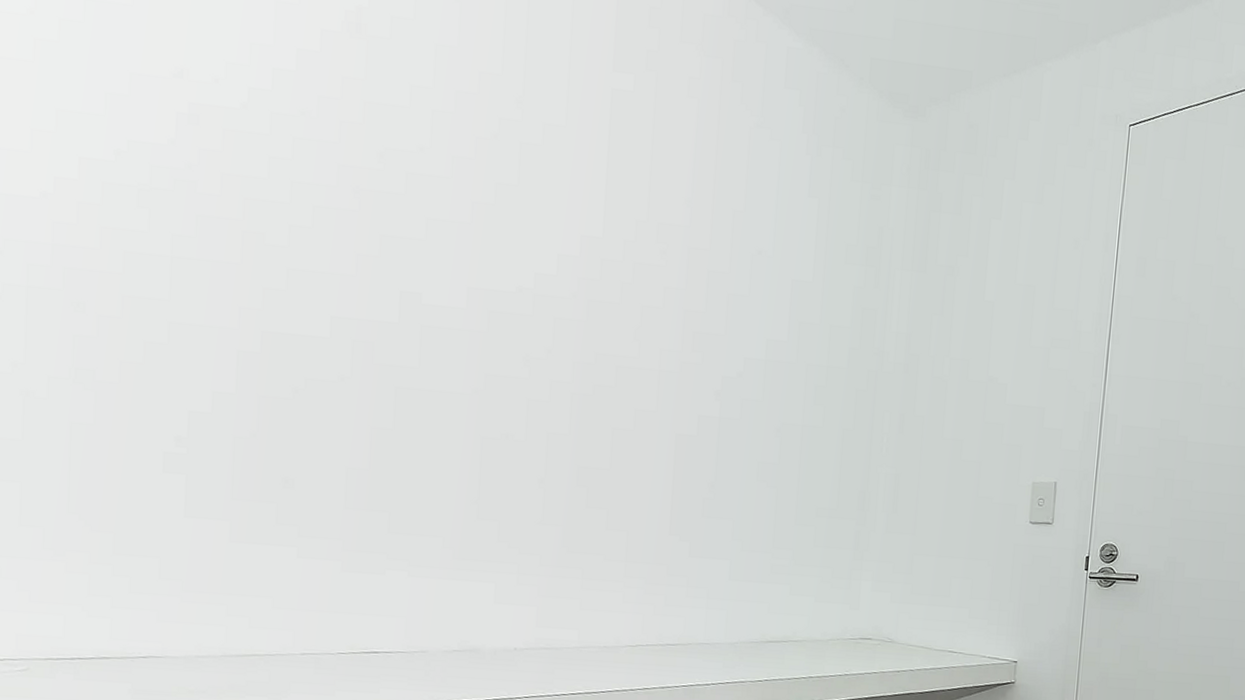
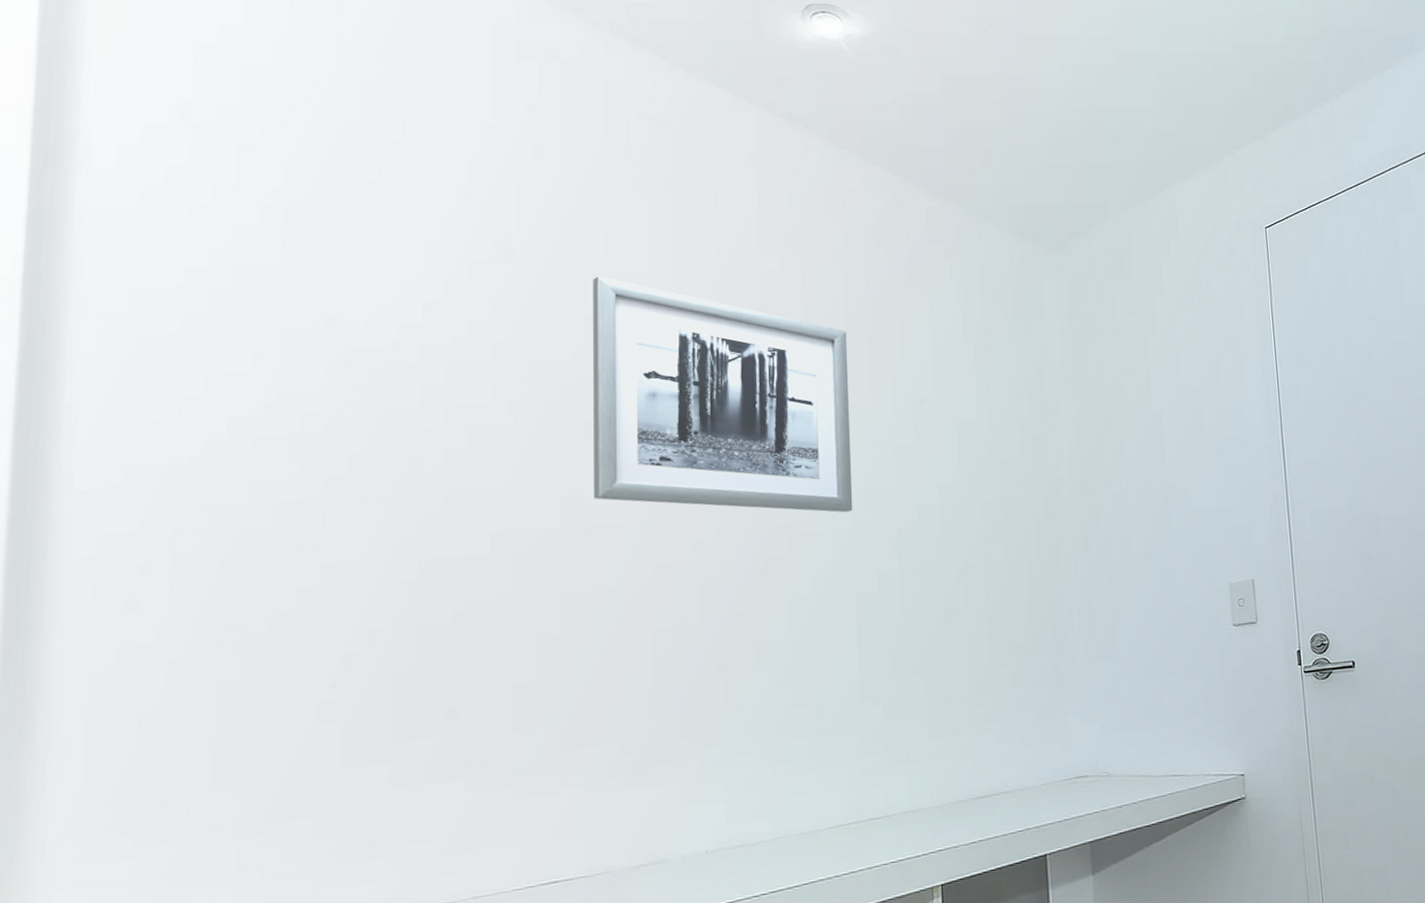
wall art: none [432,67,693,353] -> present [592,276,853,513]

